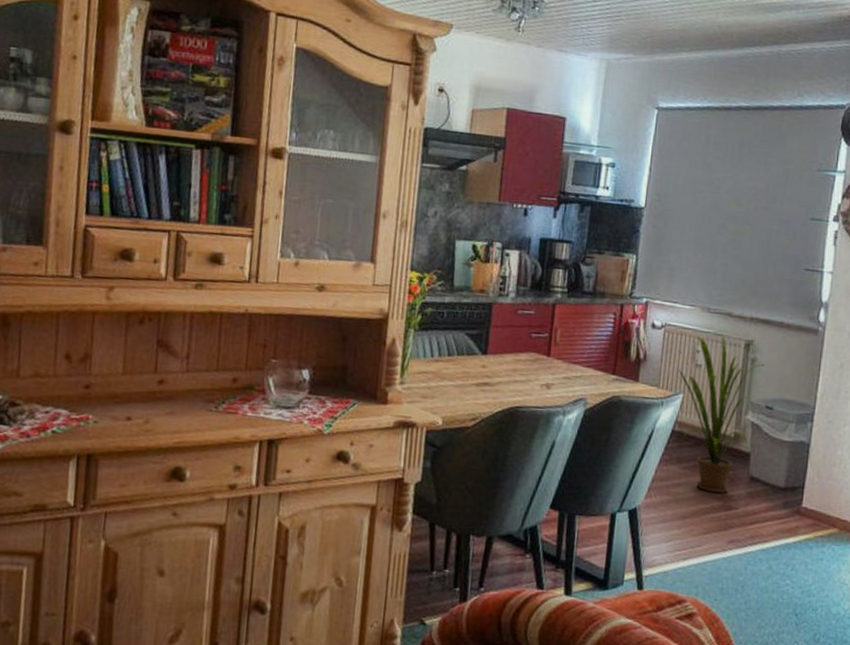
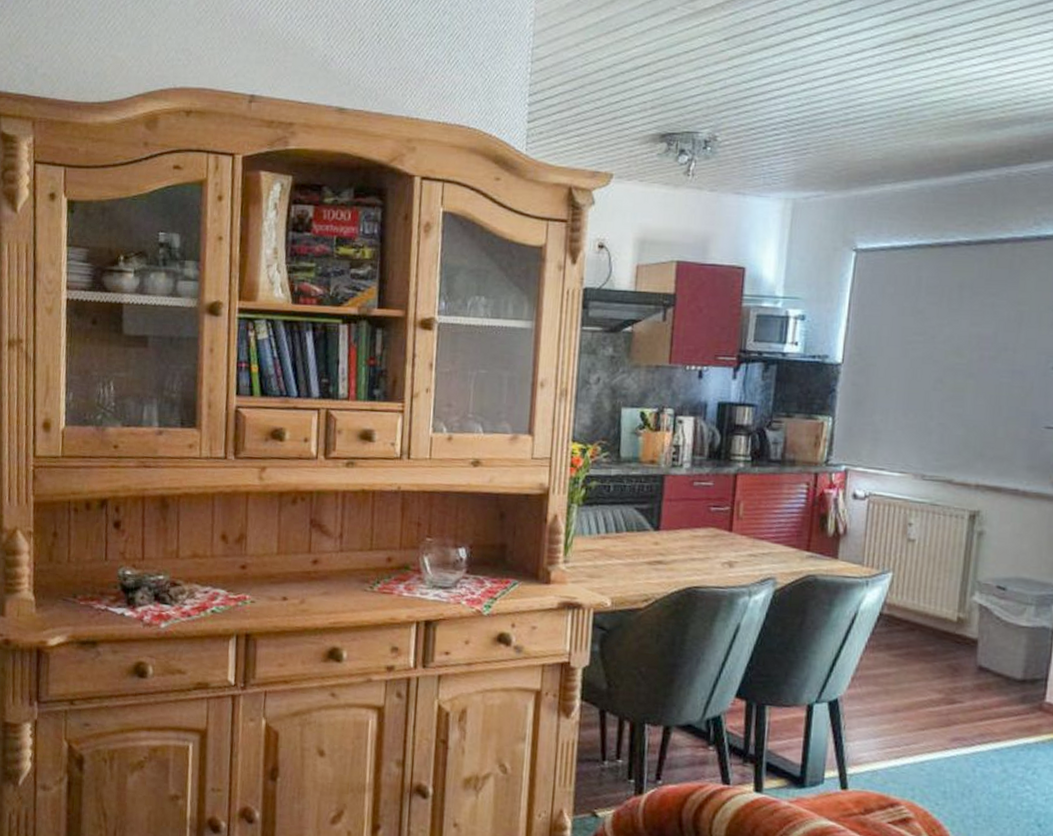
house plant: present [676,332,765,494] -> none [884,502,995,685]

